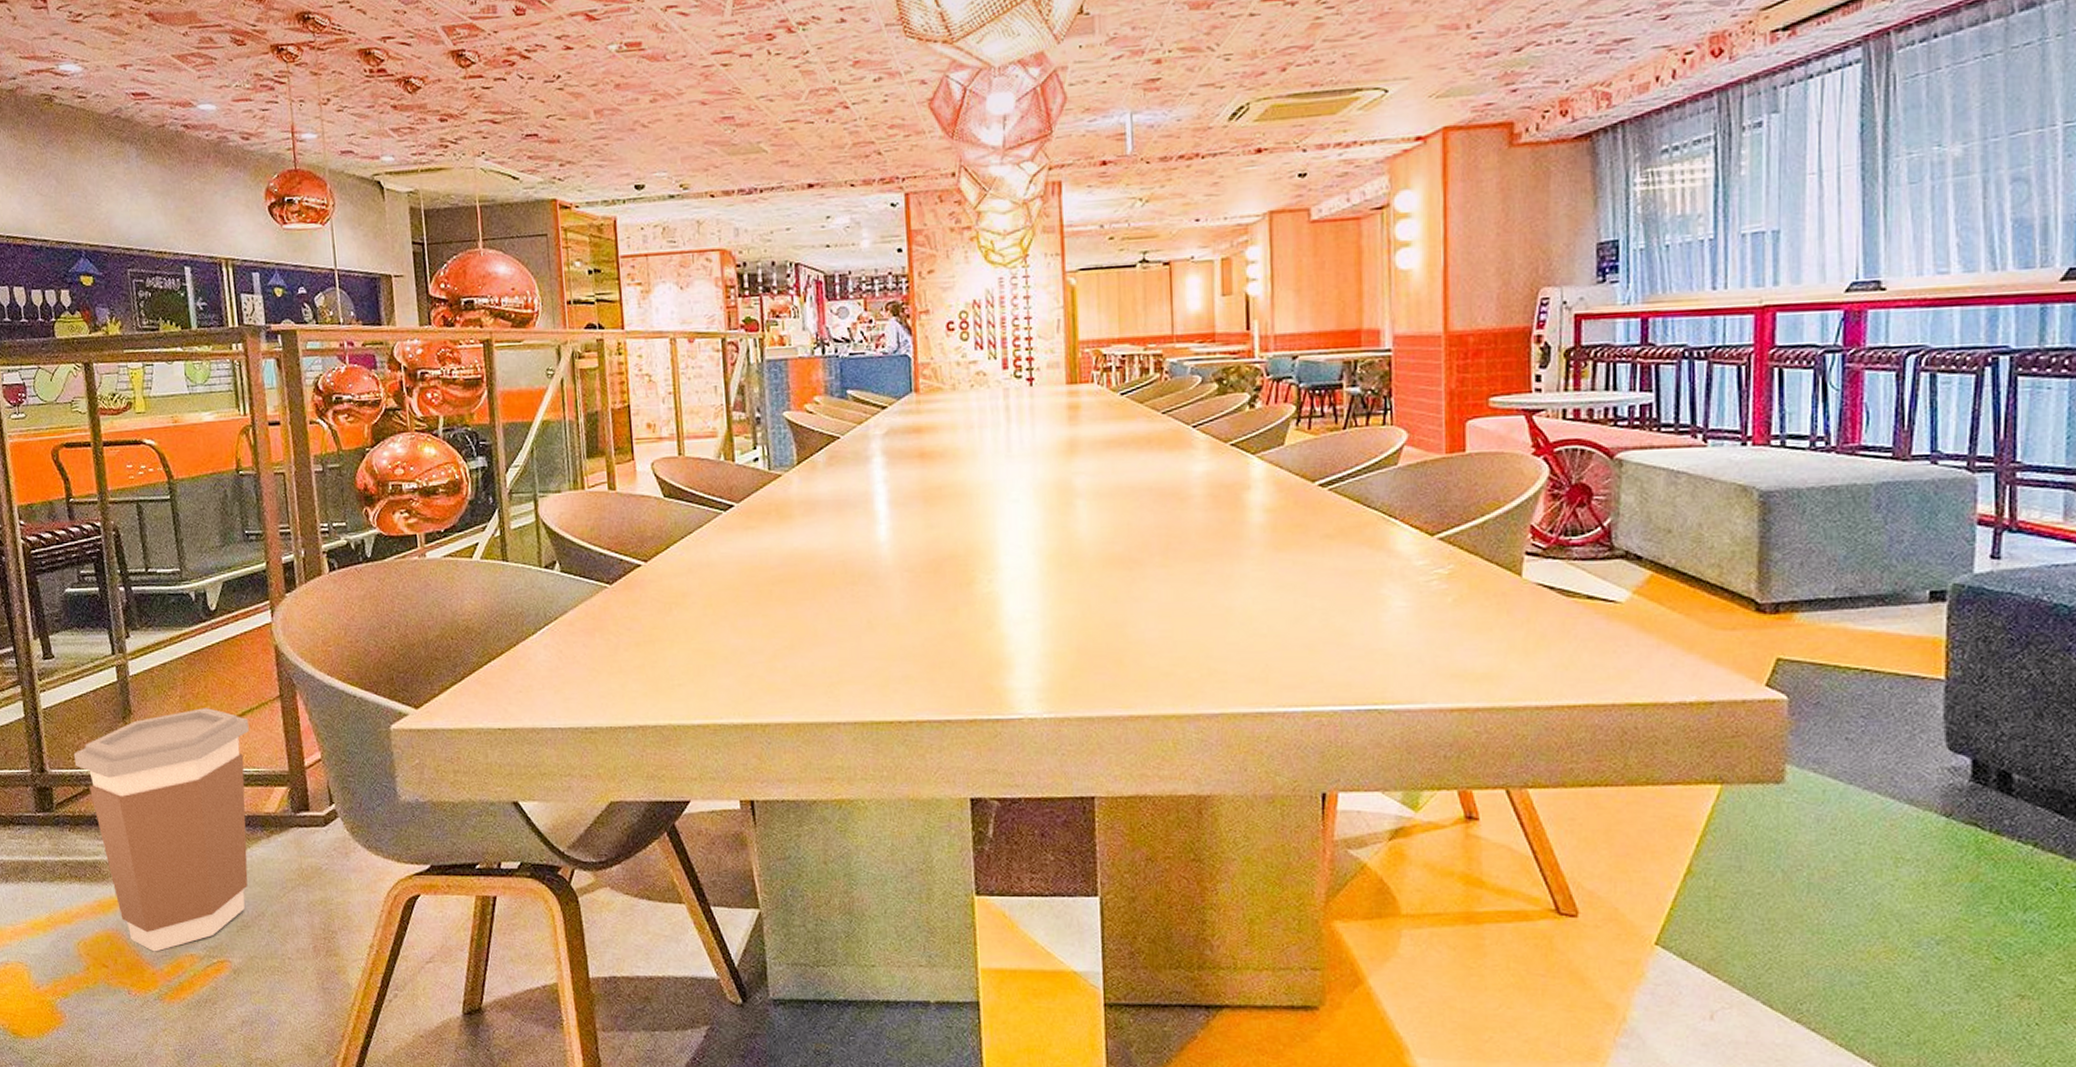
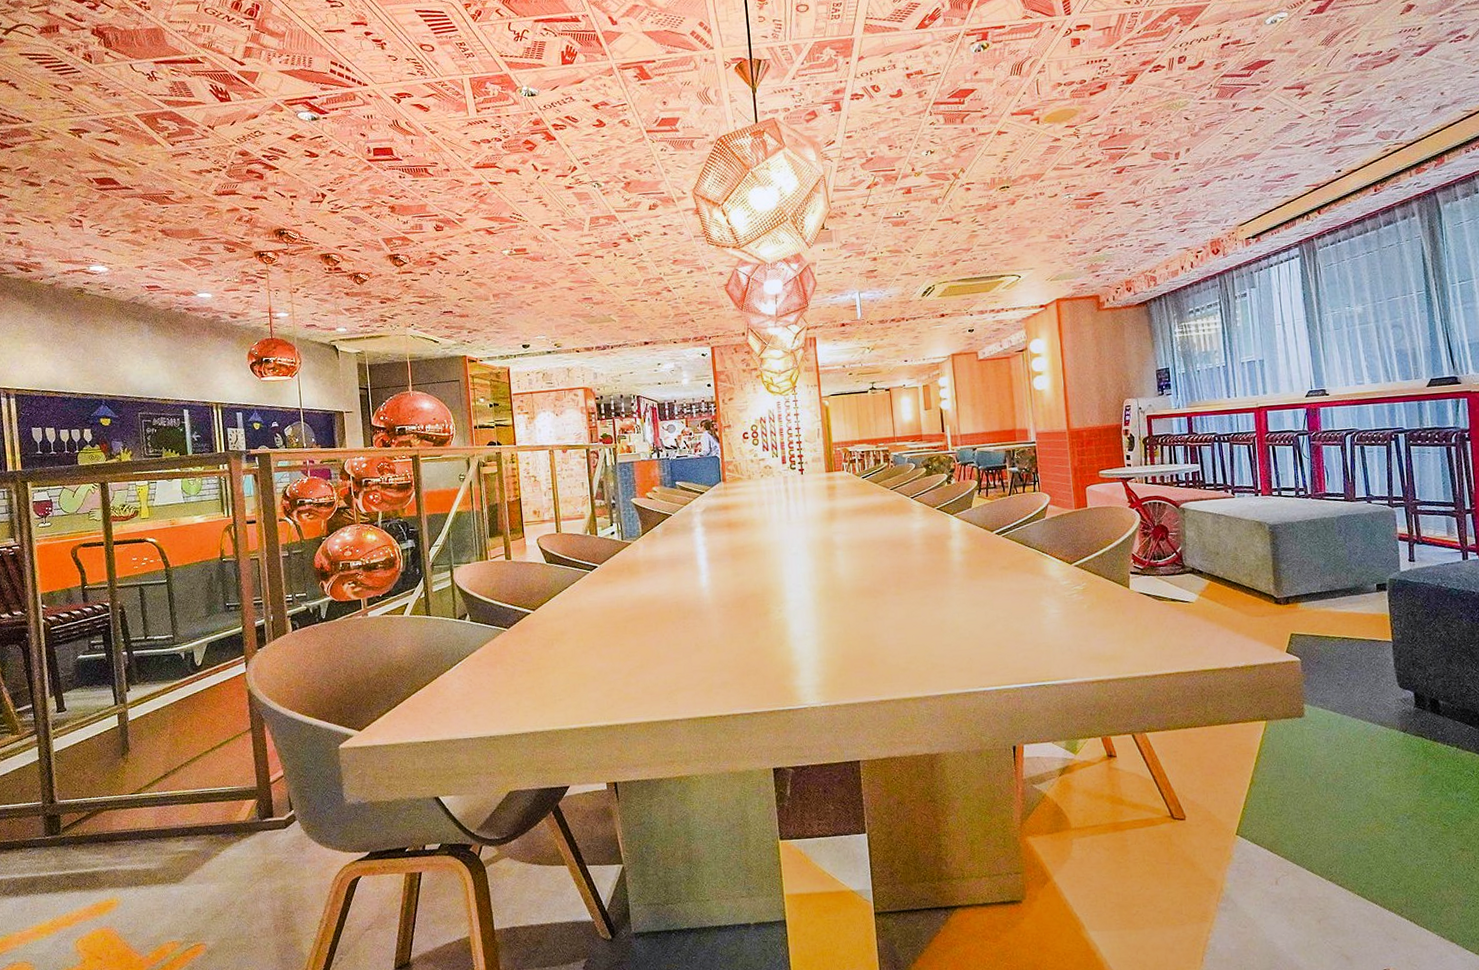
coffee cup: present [74,708,250,952] -> none [80,742,226,943]

